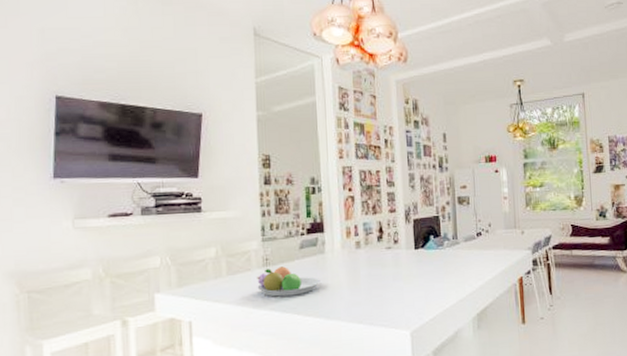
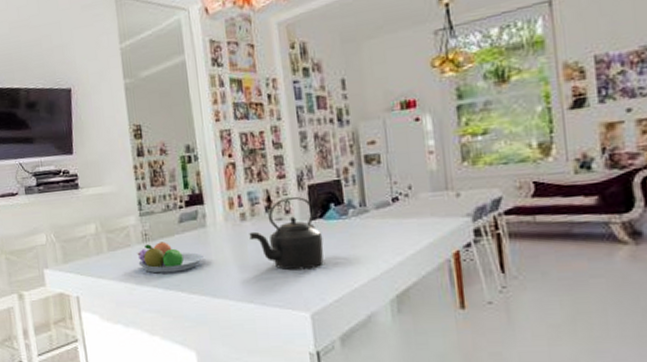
kettle: none [362,228,424,293] -> present [249,196,324,271]

